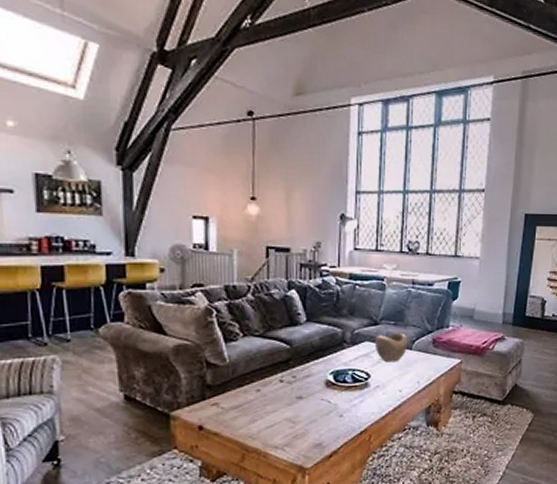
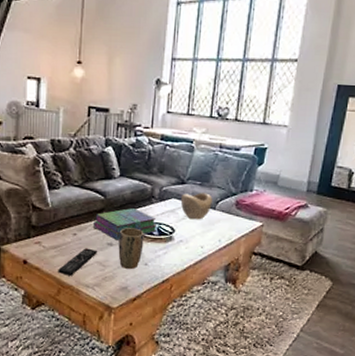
remote control: none [241,404,285,438] -> present [58,248,97,276]
stack of books: none [280,356,350,393] -> present [94,208,156,240]
plant pot: none [309,377,337,424] -> present [118,228,144,270]

